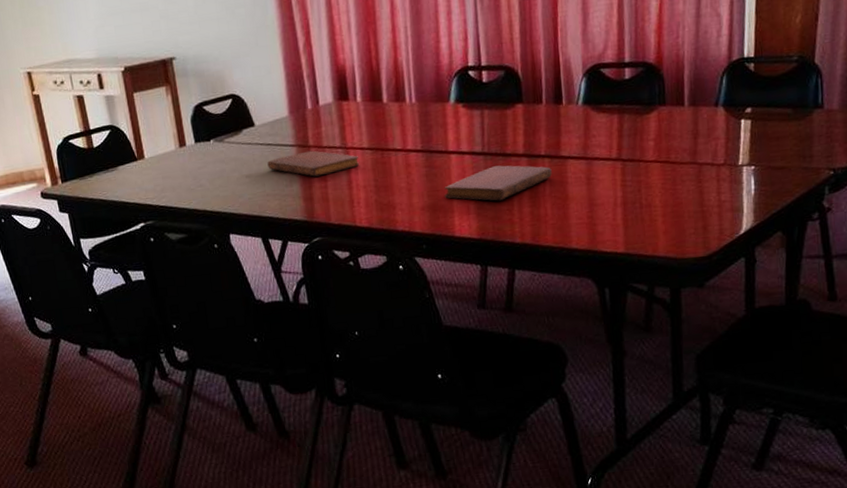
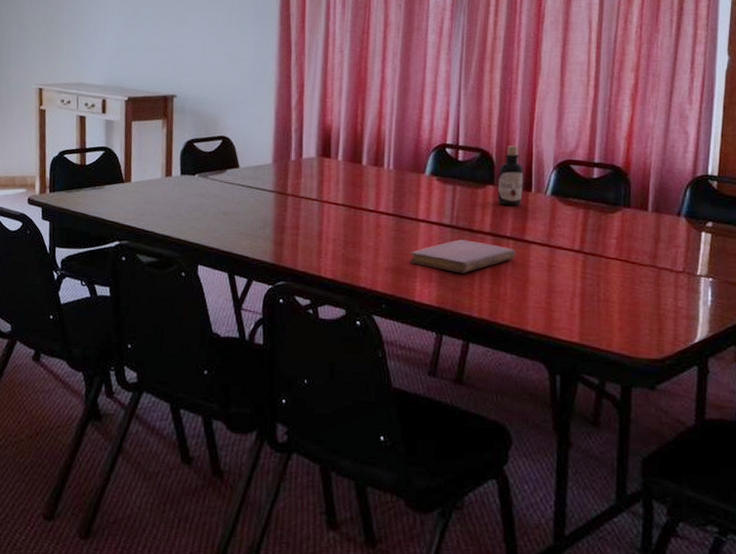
notebook: present [267,150,360,177] -> none [245,198,333,224]
bottle: none [526,56,553,123] -> present [497,145,523,206]

